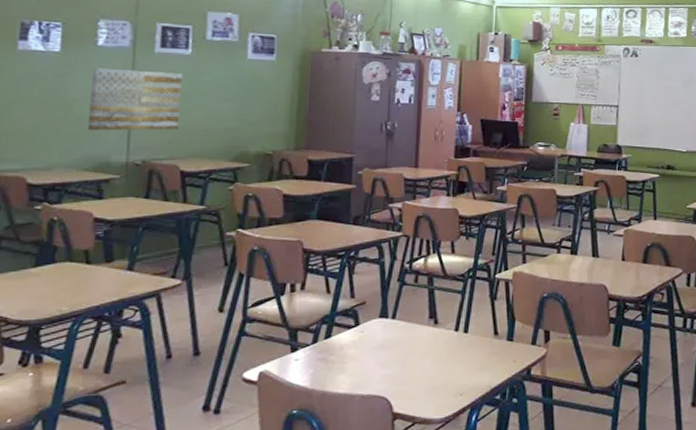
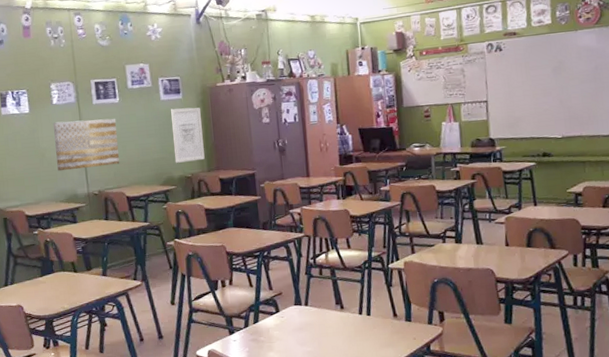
wall art: none [253,70,296,136] -> present [171,107,205,163]

